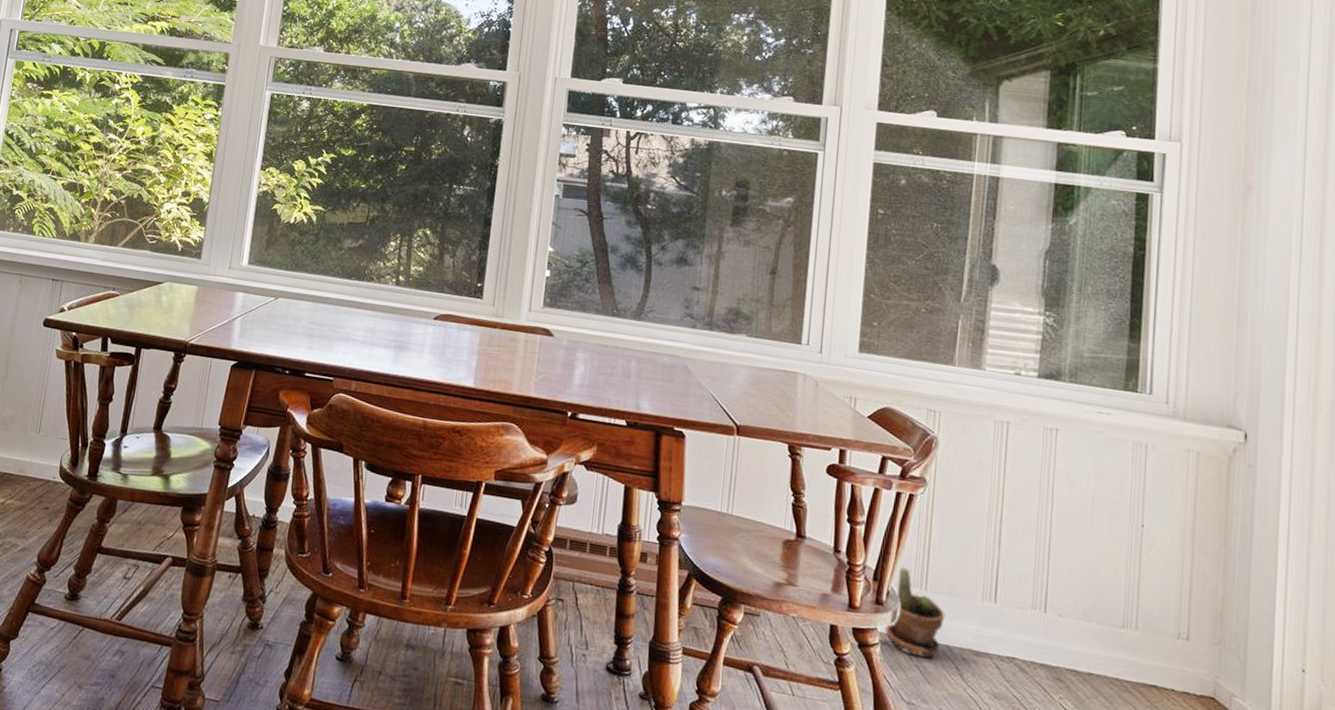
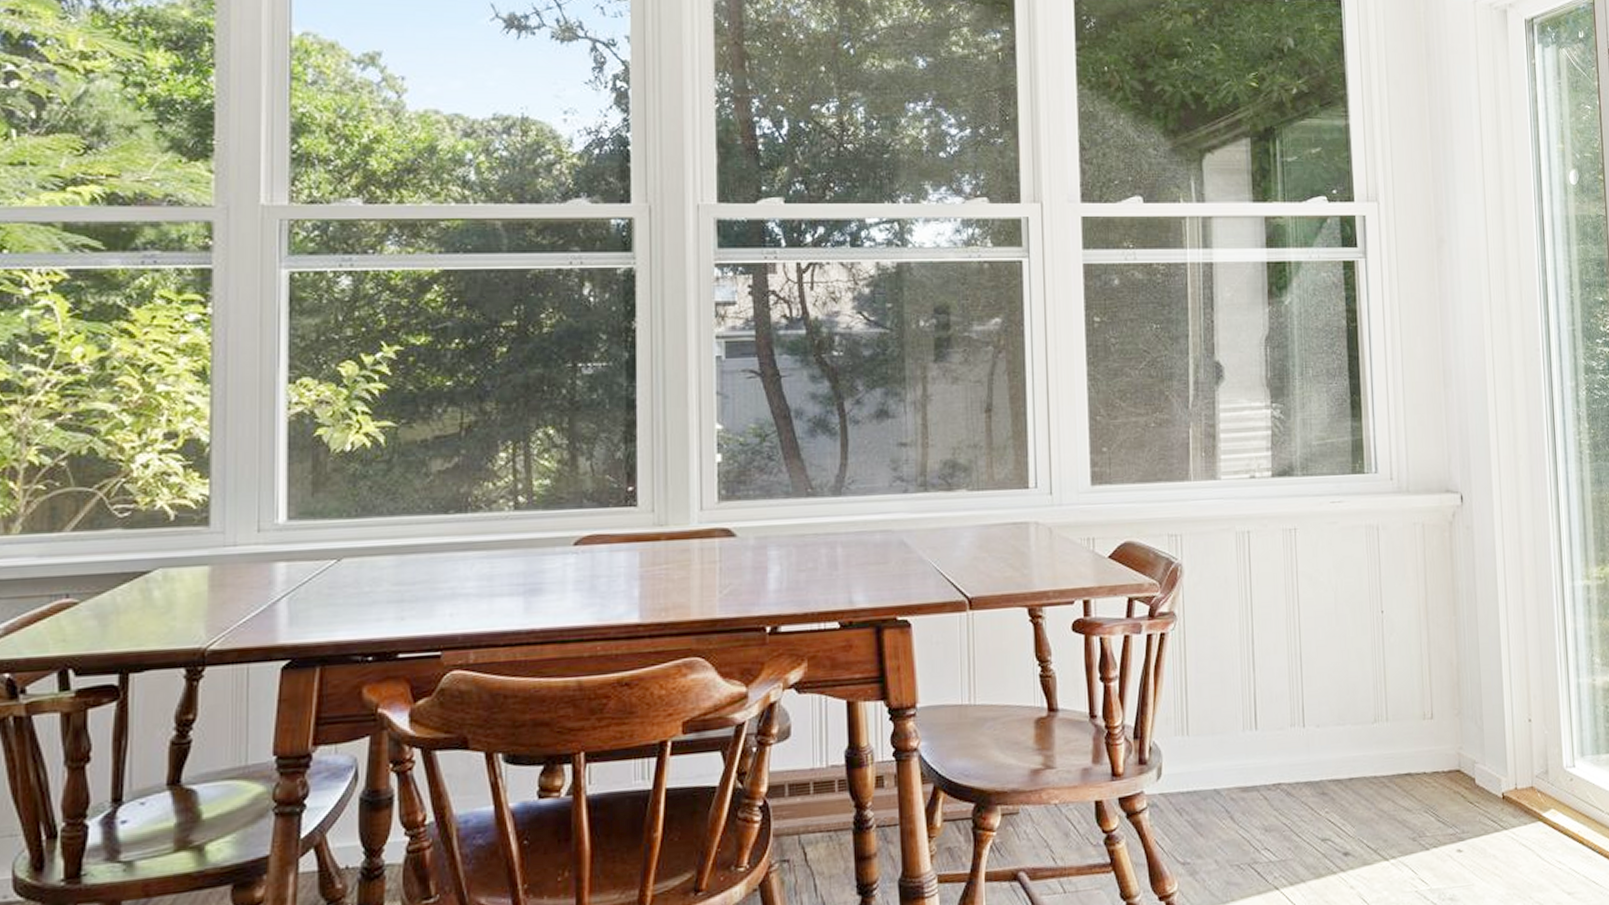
potted plant: present [885,566,946,659] -> none [1152,715,1210,811]

